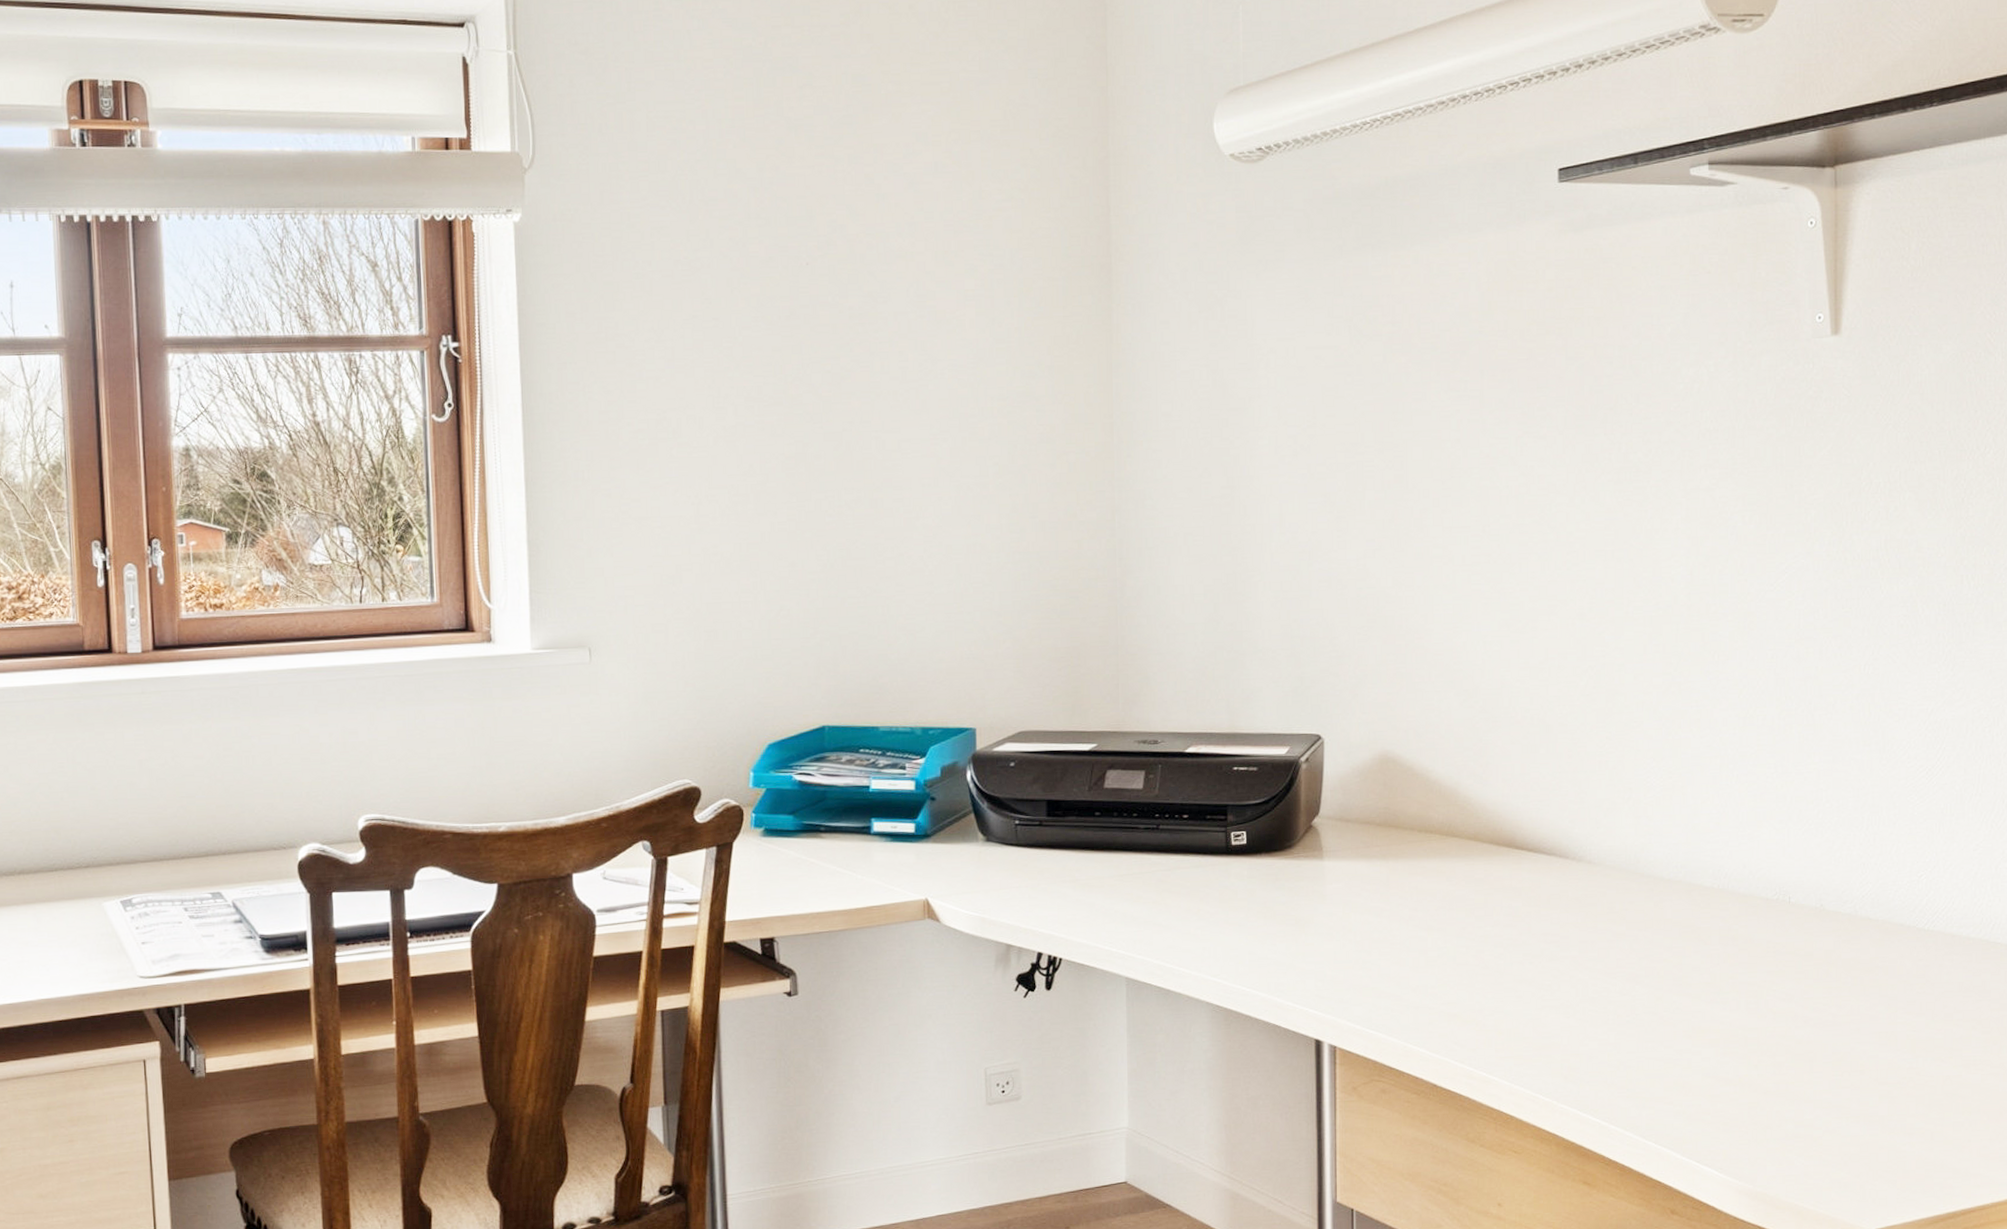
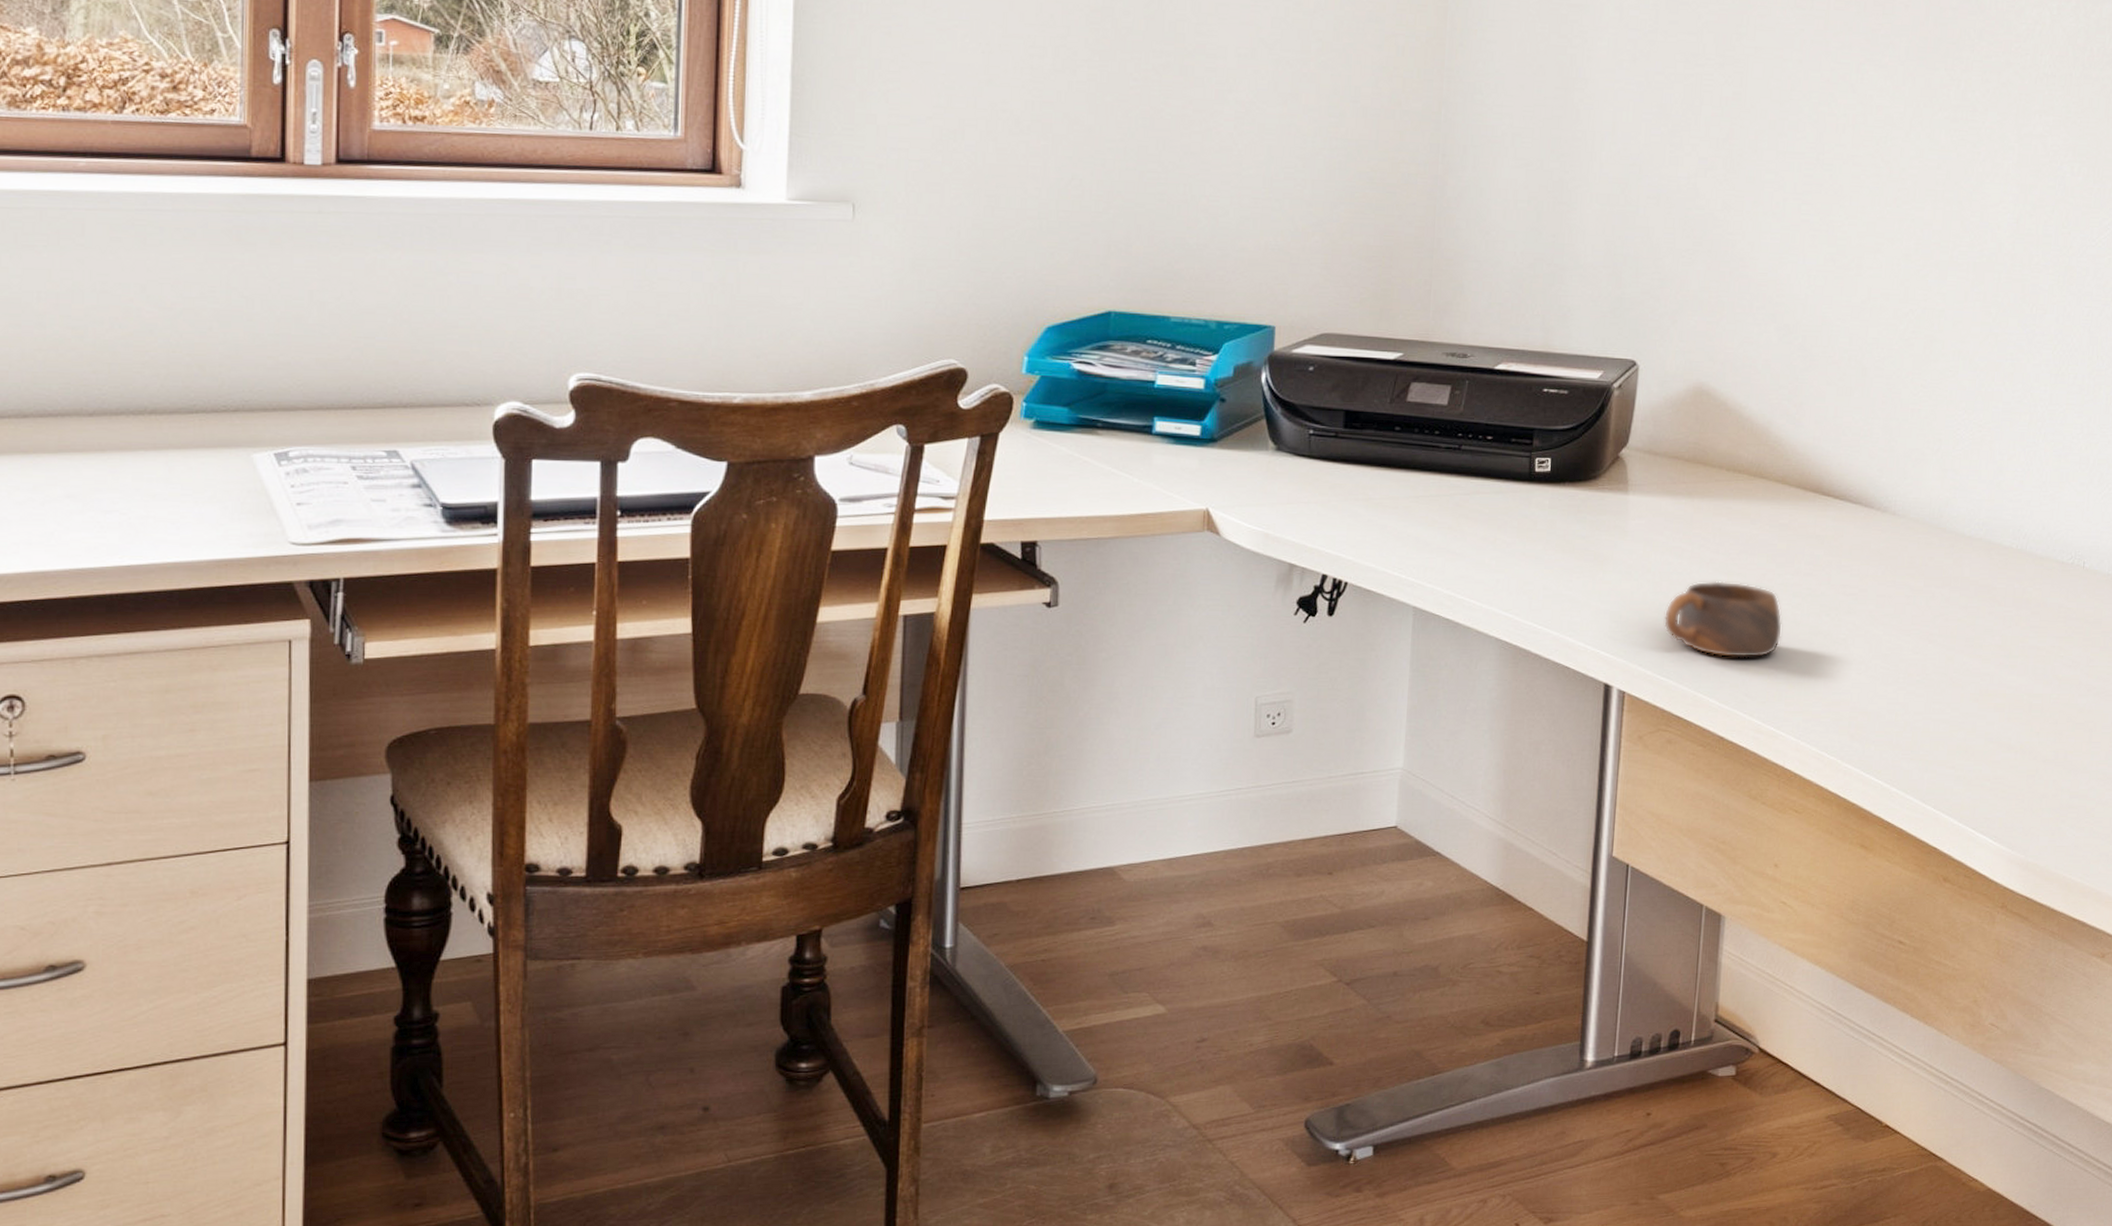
cup: none [1368,936,1486,1009] -> present [1663,581,1782,658]

